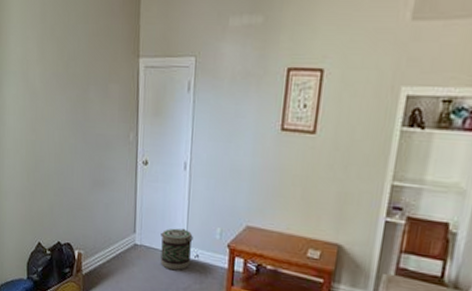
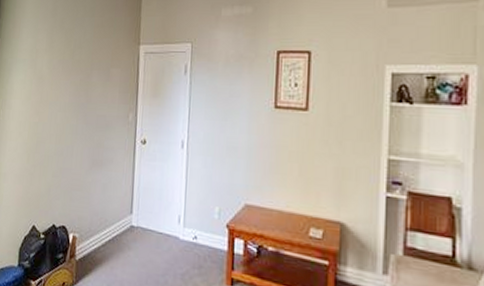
basket: present [160,228,193,270] -> none [157,207,191,254]

